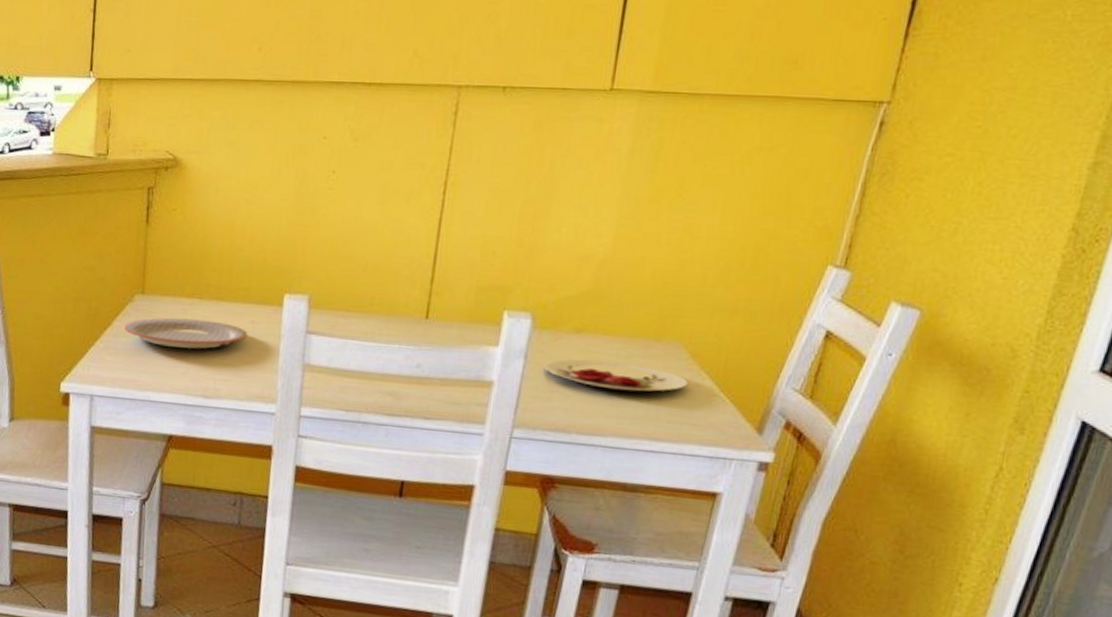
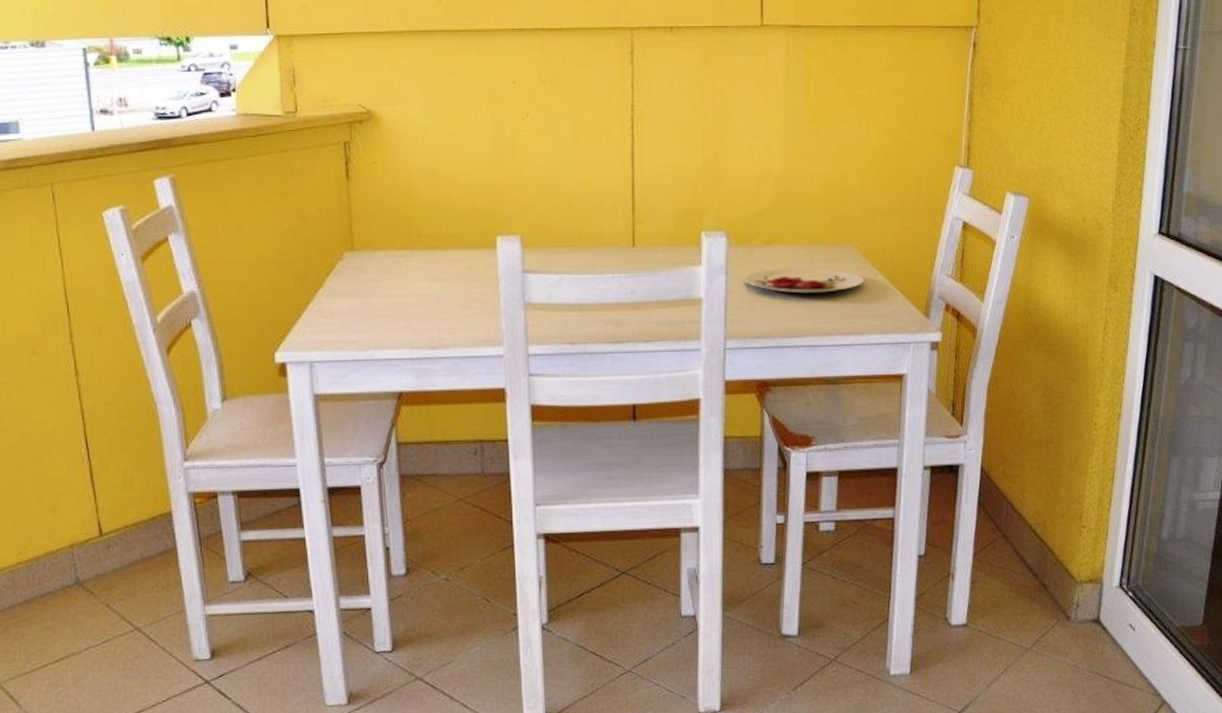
plate: present [123,318,248,349] -> none [336,270,466,302]

